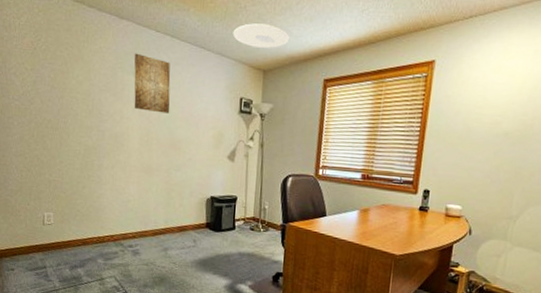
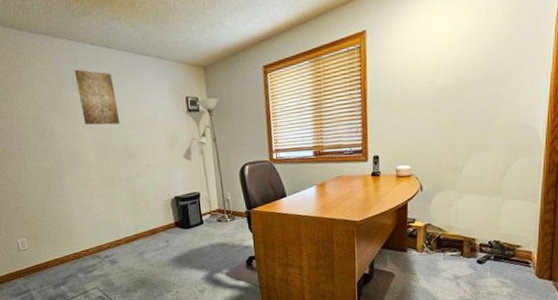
ceiling light: present [232,23,289,48] -> none [167,20,223,45]

